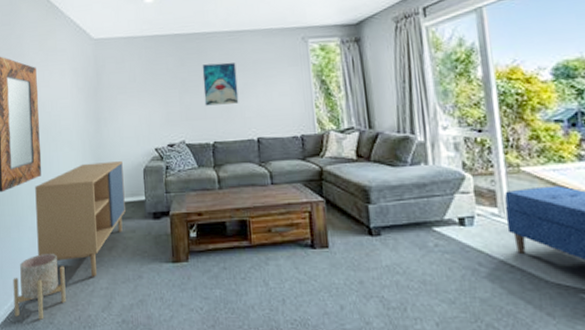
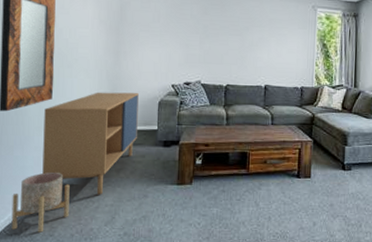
wall art: present [202,62,239,106] -> none [222,16,254,54]

